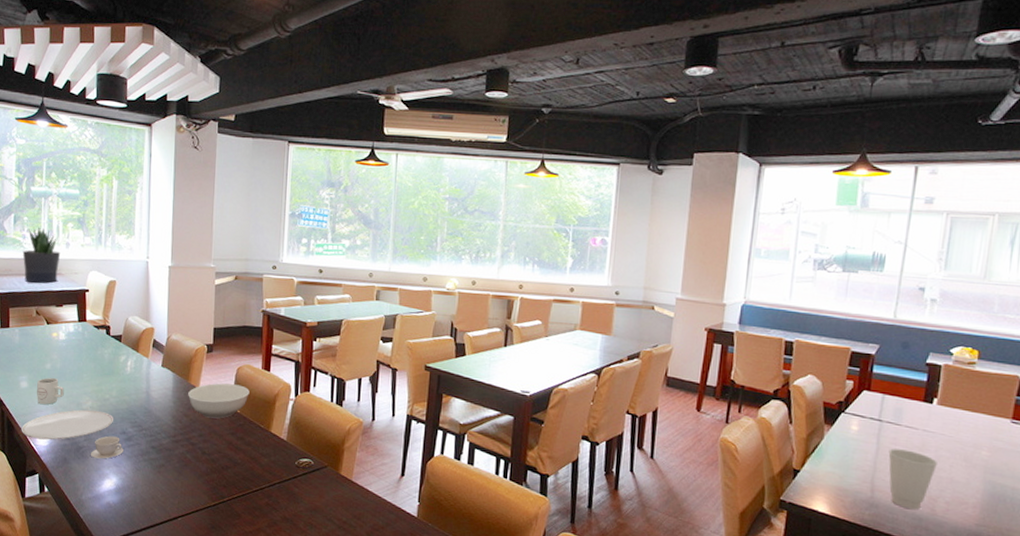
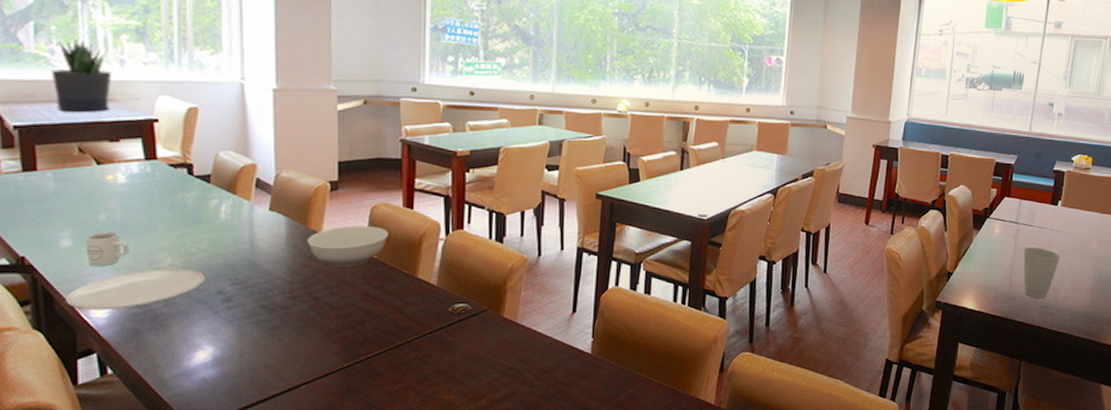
teacup: present [90,436,124,459] -> none [173,298,223,327]

